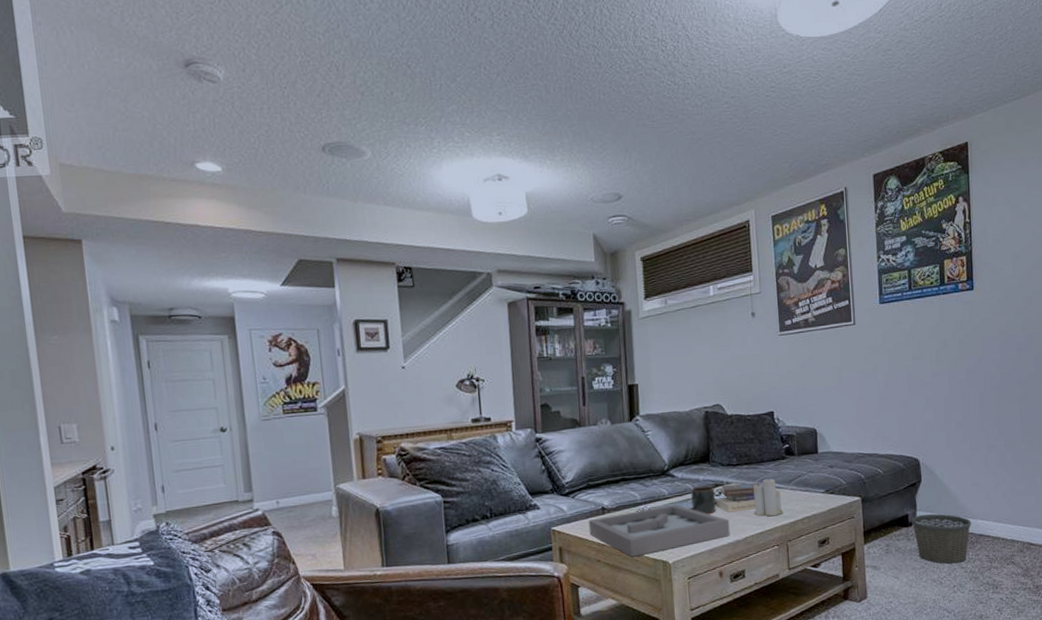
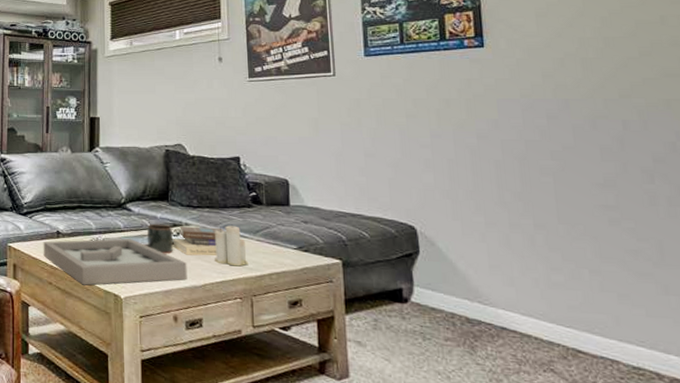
basket: present [911,513,972,564] -> none [406,291,490,358]

